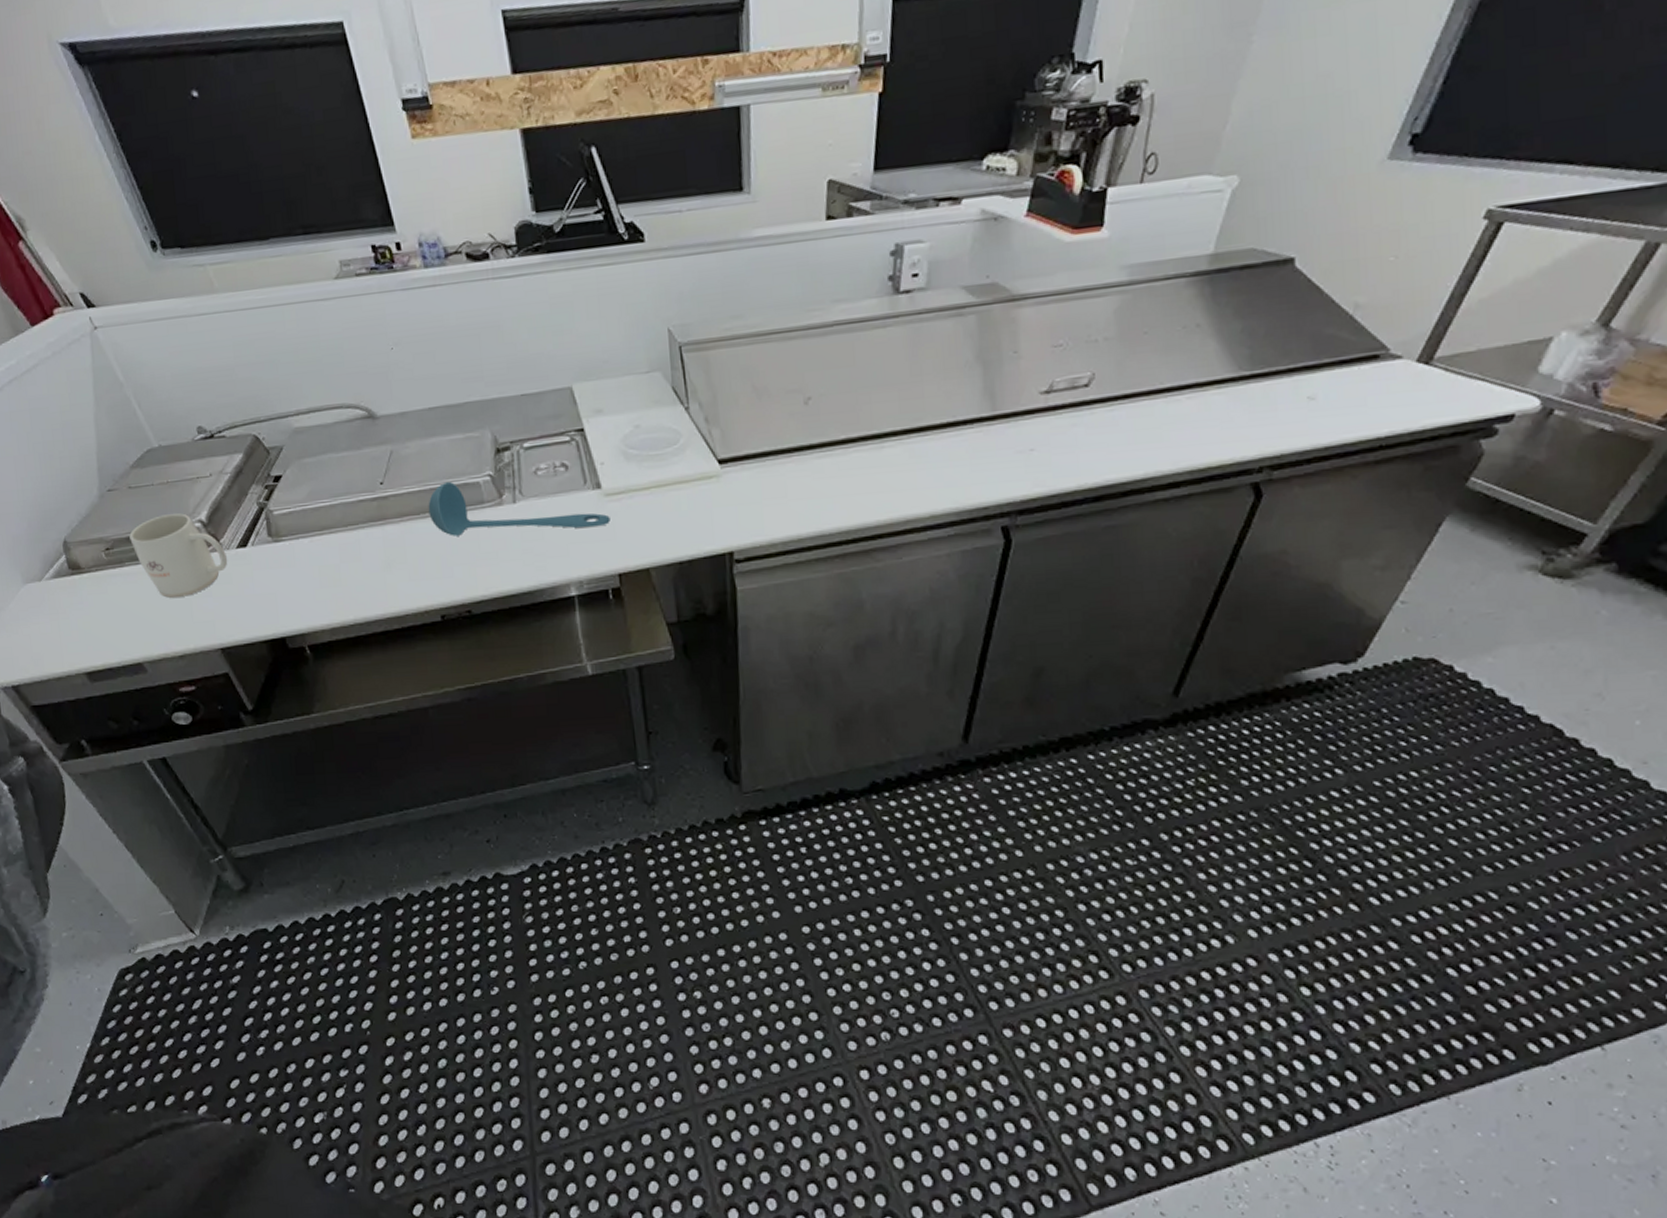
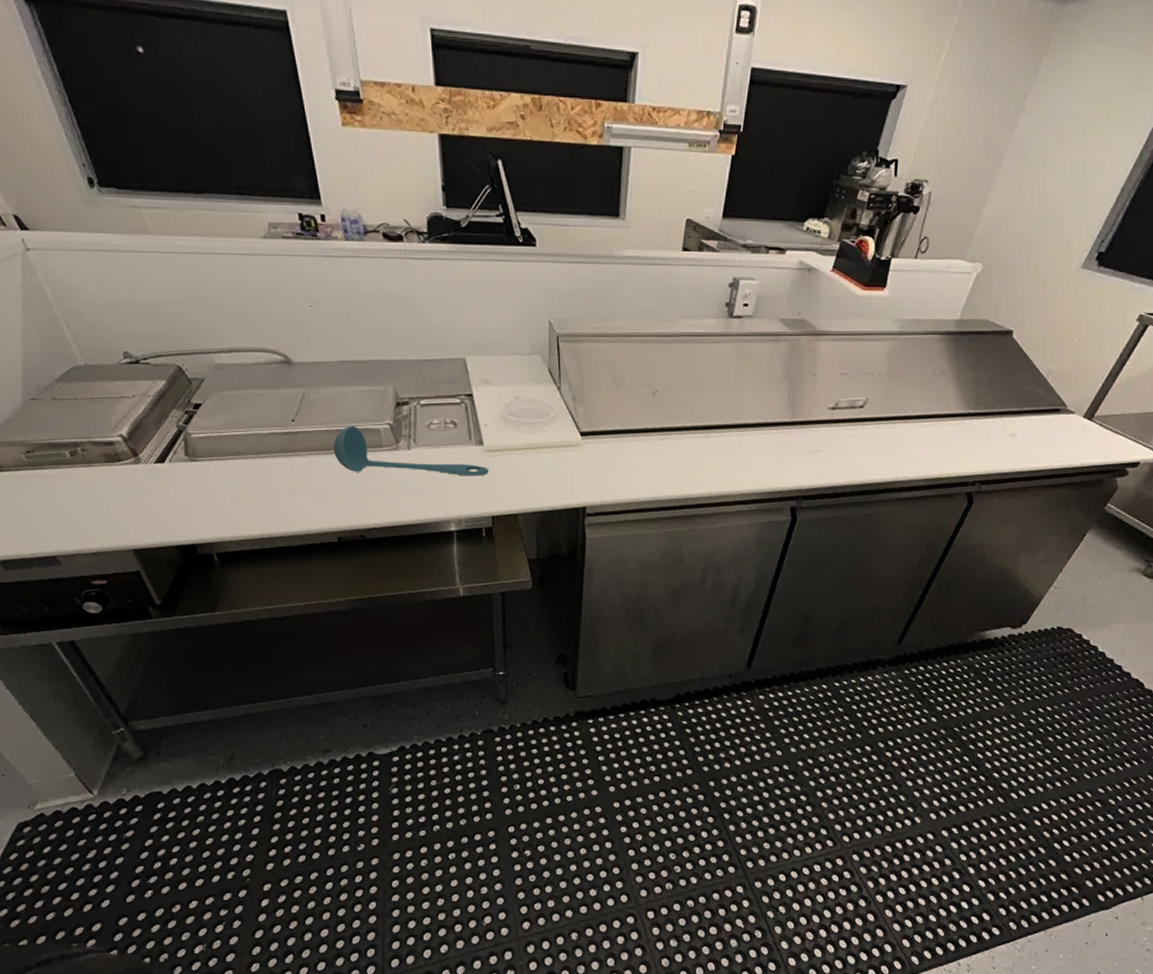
mug: present [129,512,228,598] -> none [51,426,146,501]

